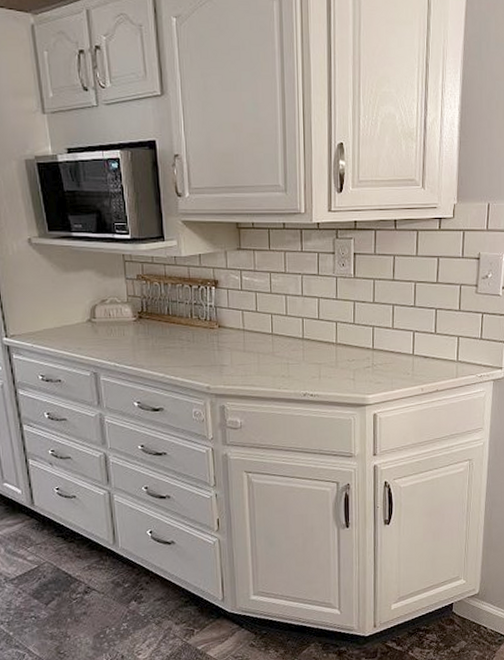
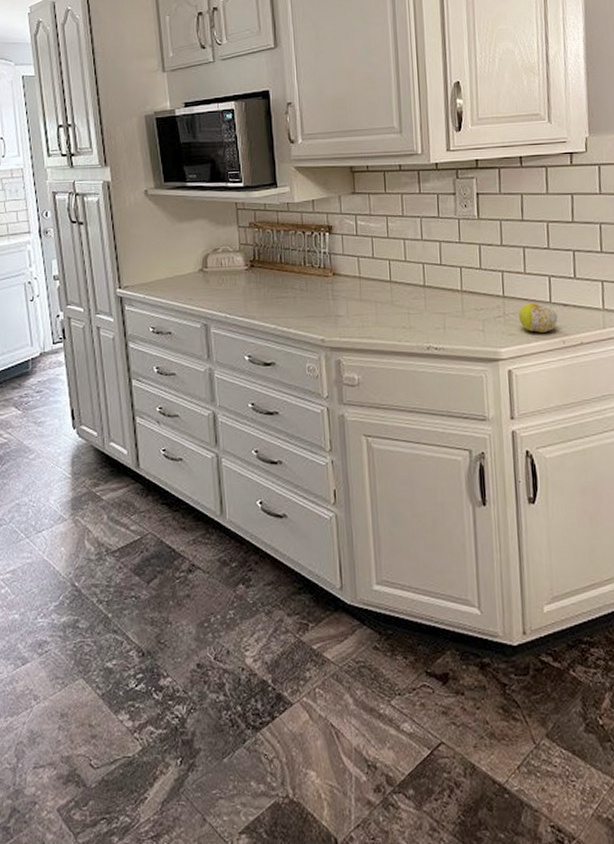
fruit: none [386,355,419,381] -> present [519,303,558,333]

